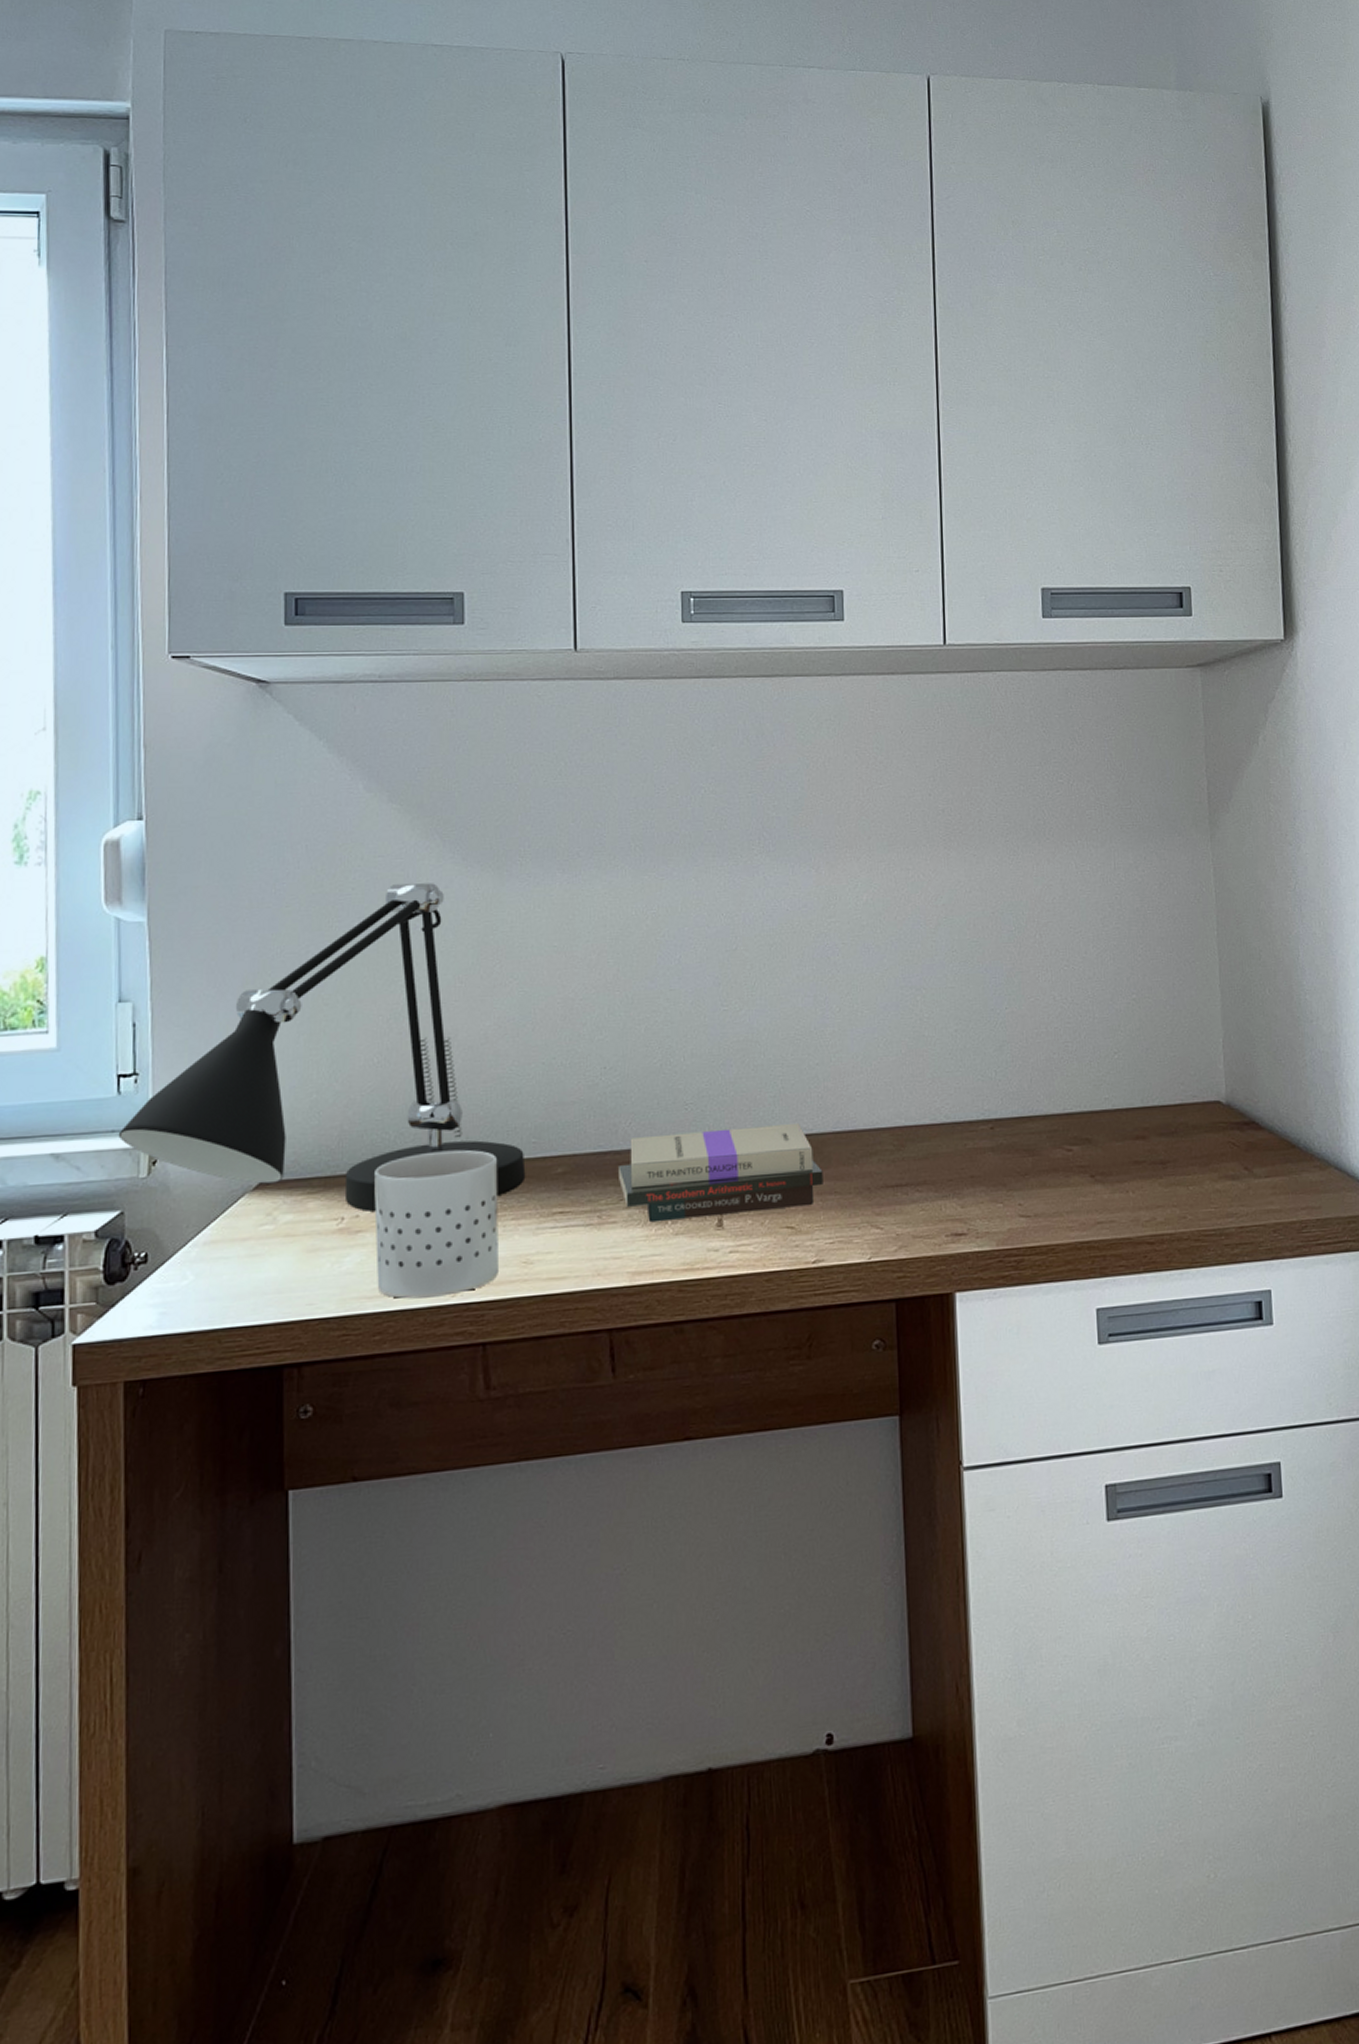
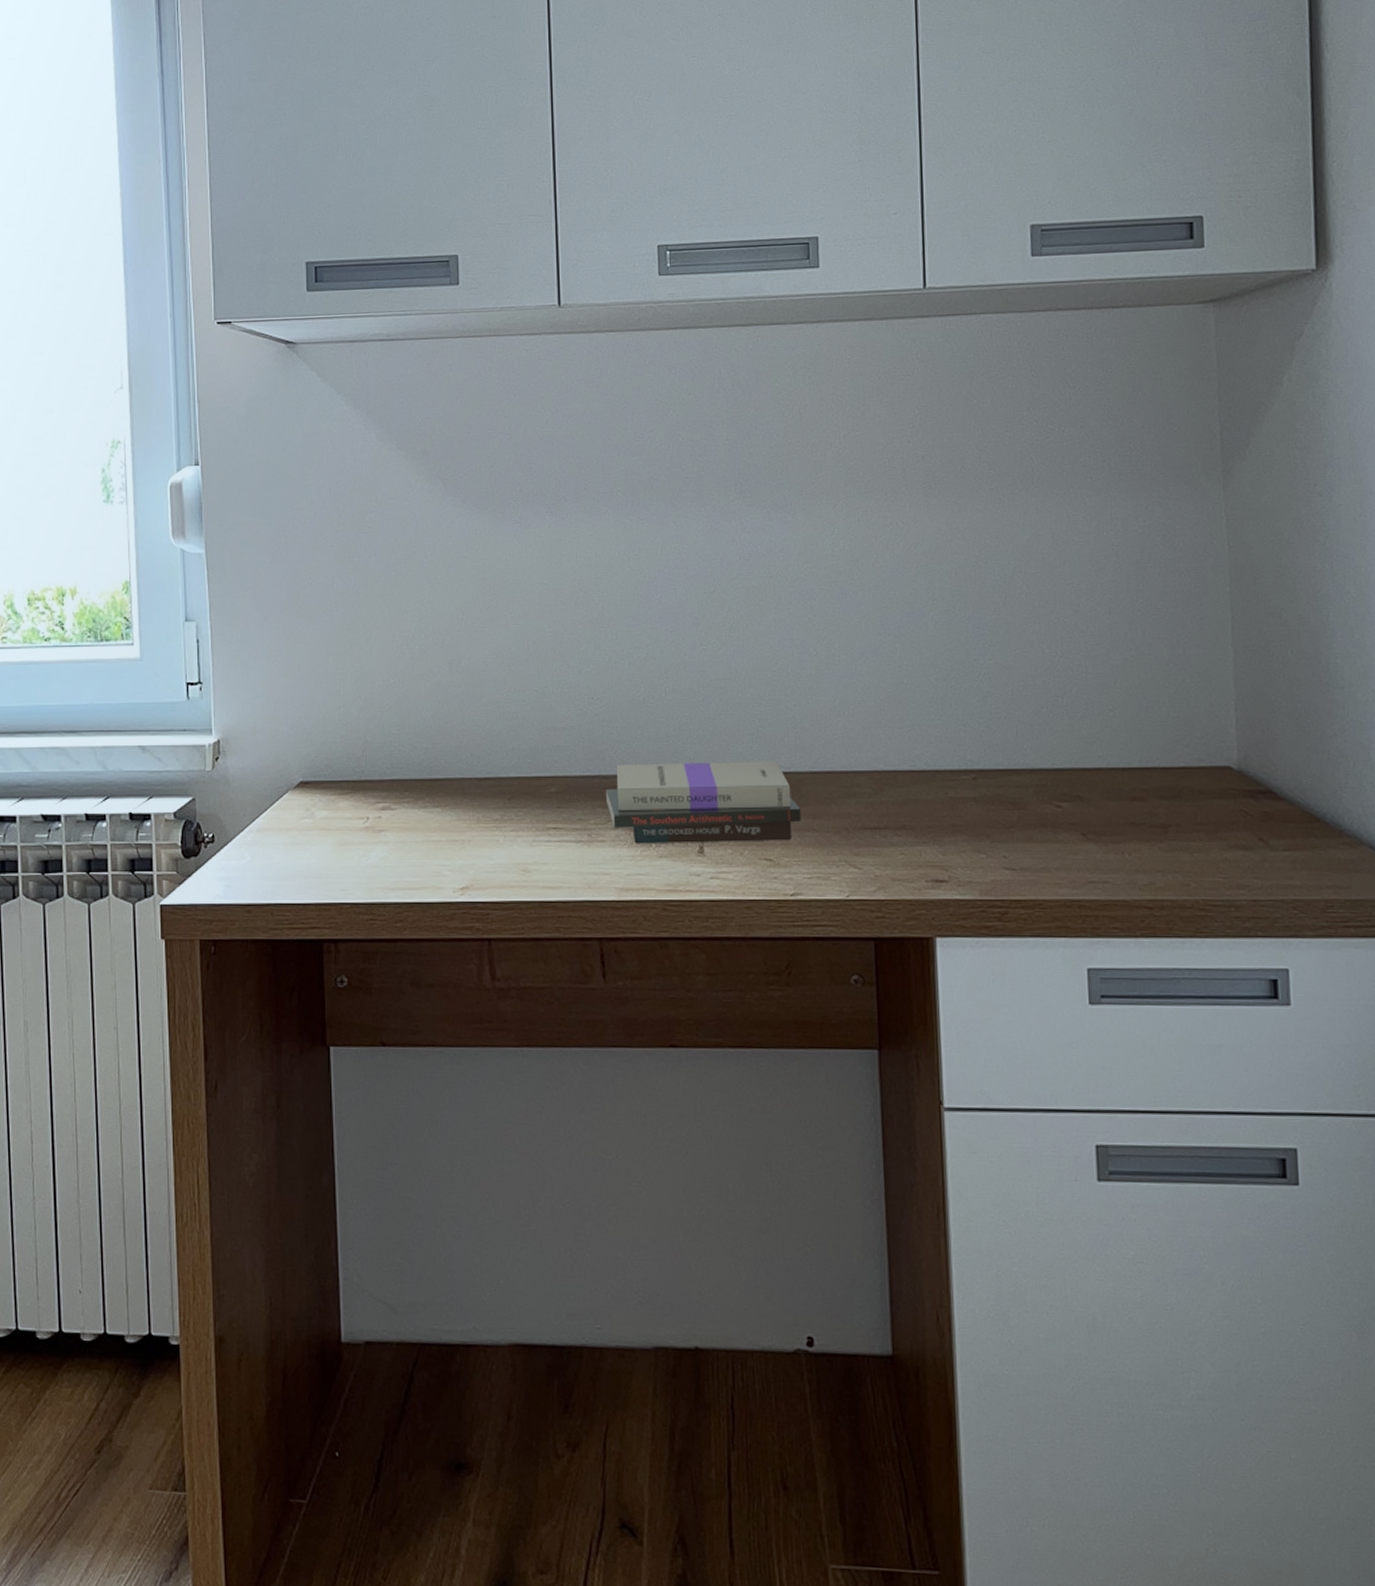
desk lamp: present [118,883,526,1213] -> none [188,523,523,815]
mug: present [374,1149,498,1300] -> none [393,765,500,894]

